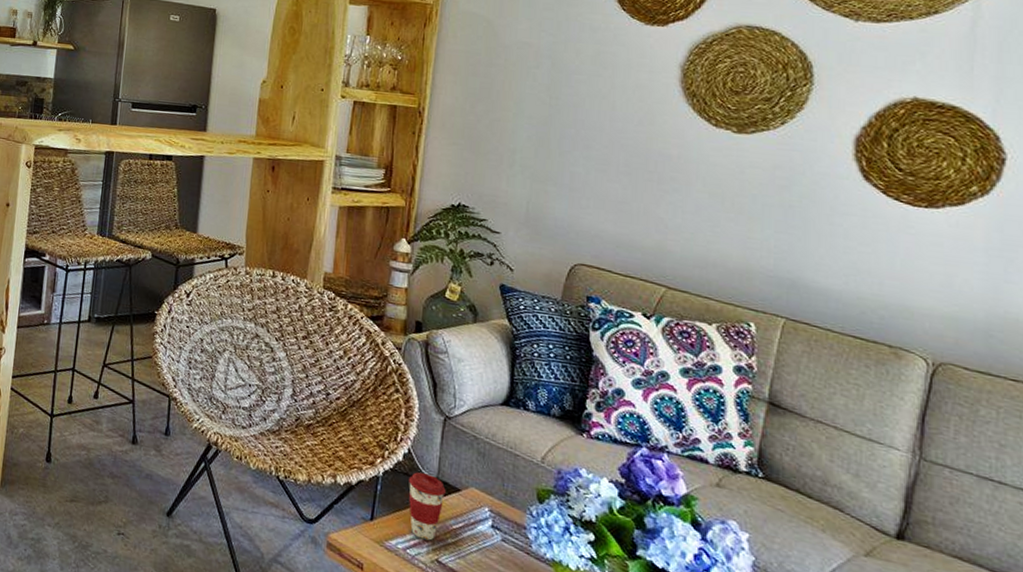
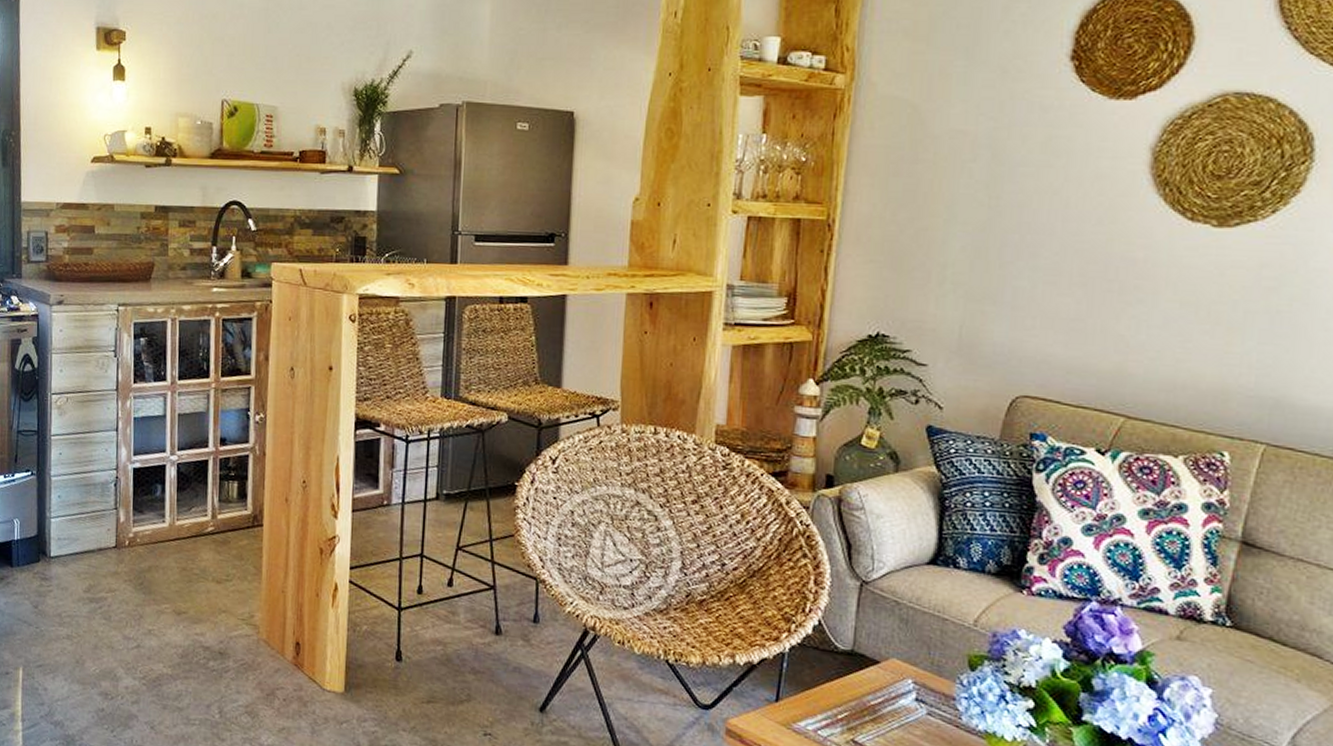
coffee cup: present [408,472,446,541] -> none [819,645,863,720]

